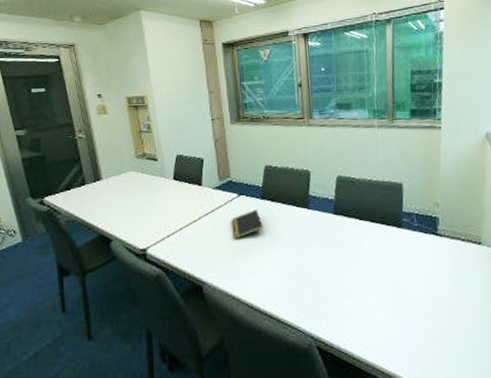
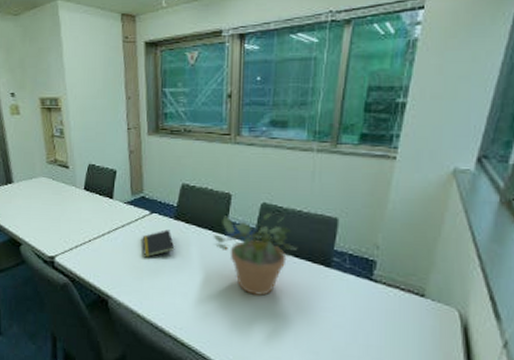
potted plant: none [297,185,373,263] -> present [213,213,298,297]

